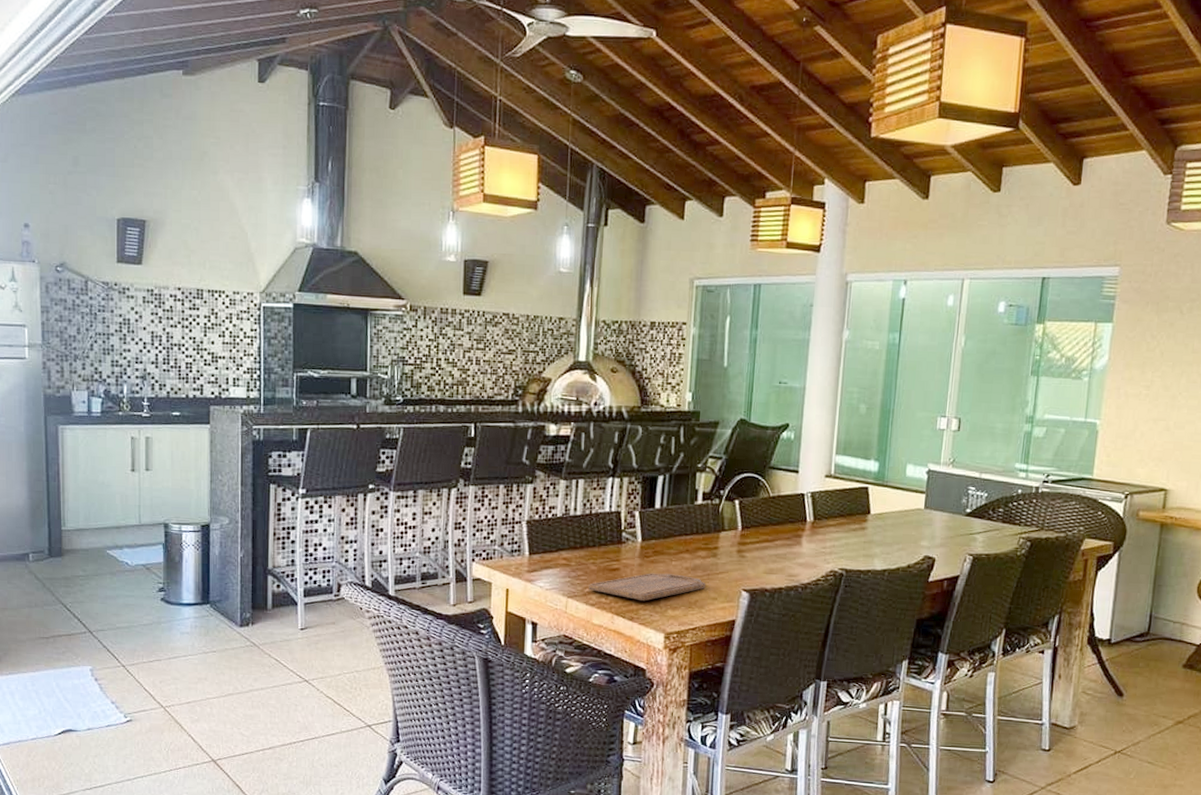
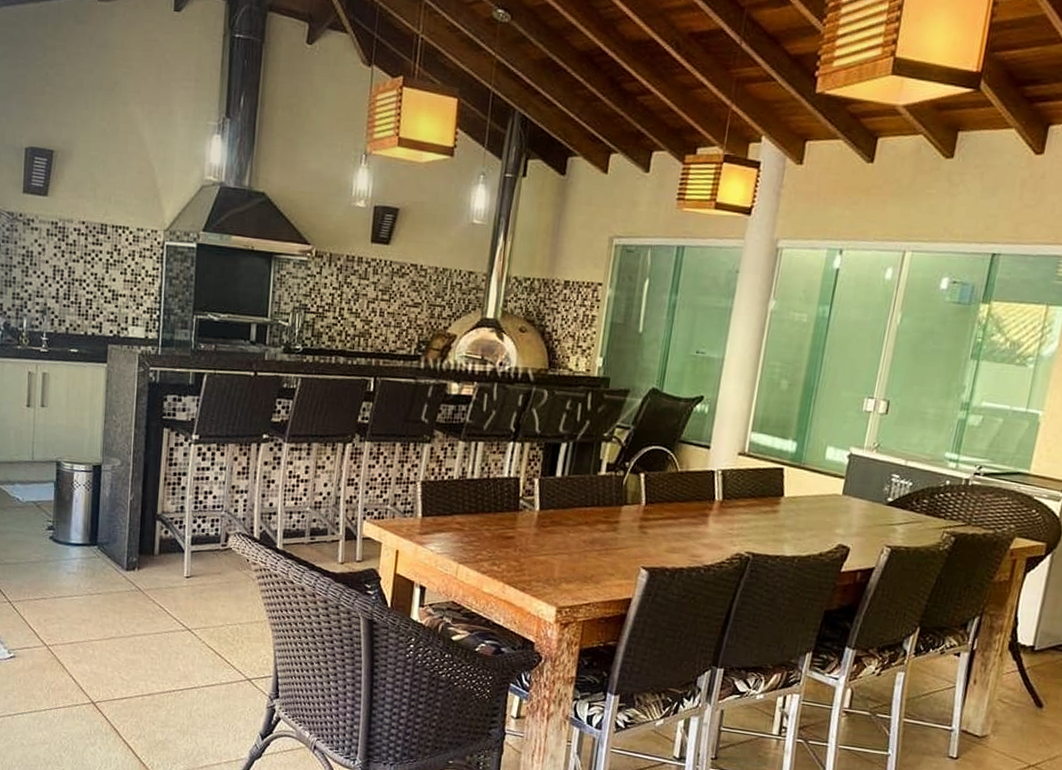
cutting board: present [589,573,705,602] -> none [481,543,603,573]

